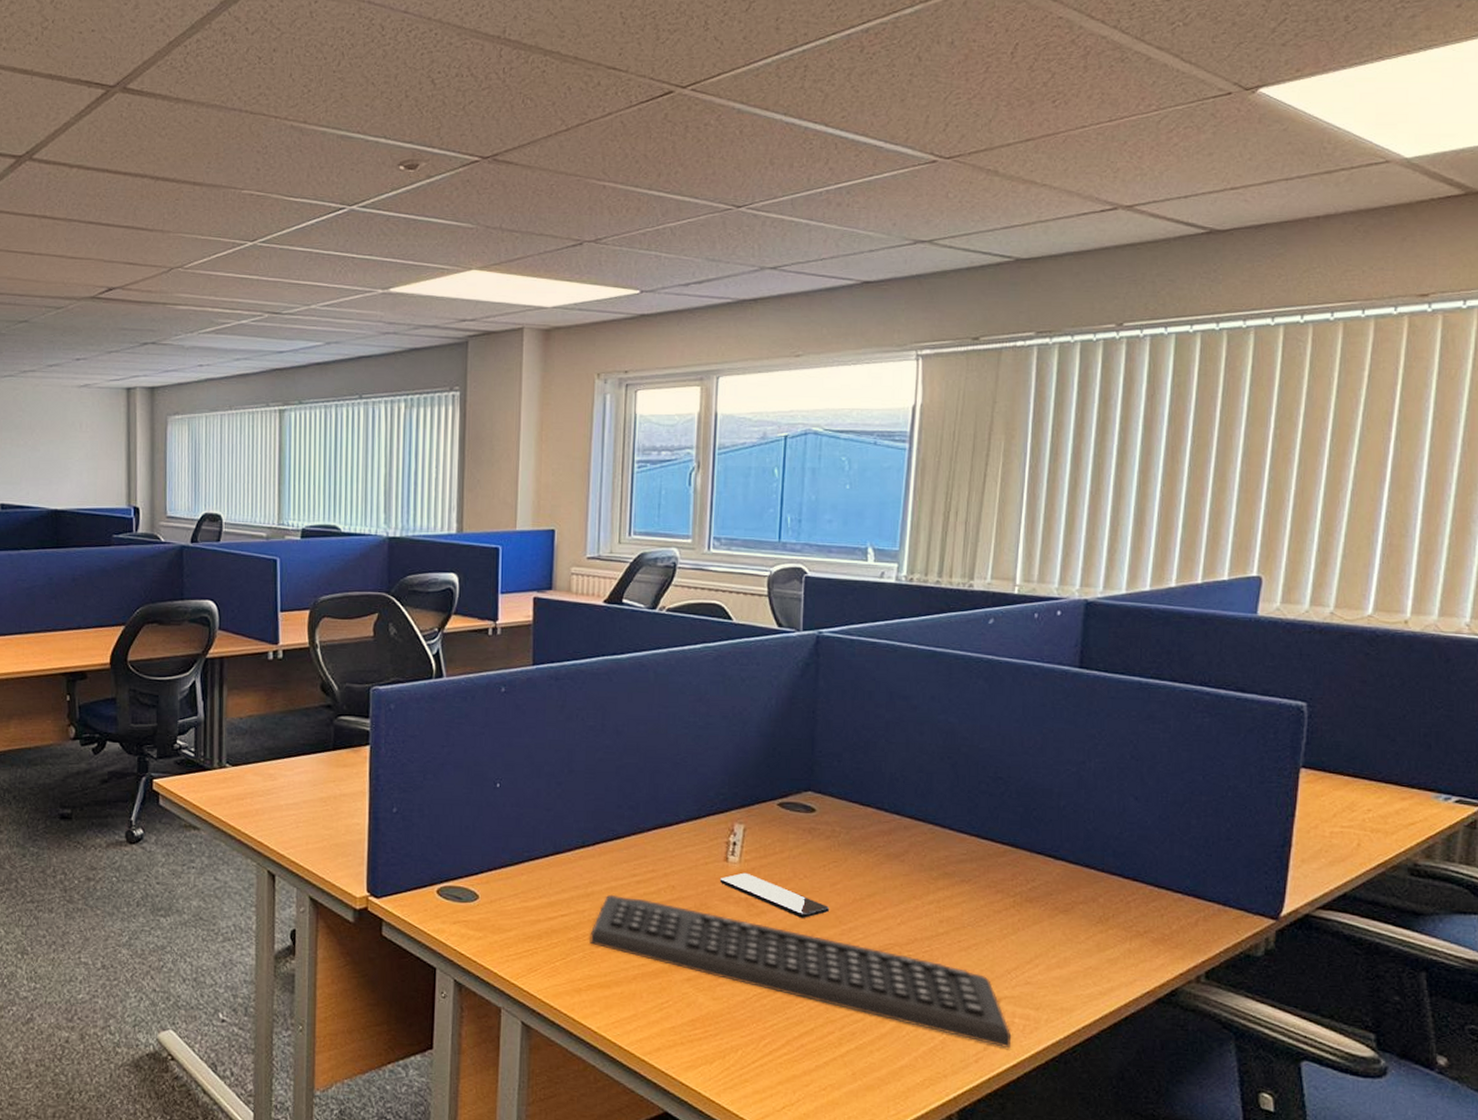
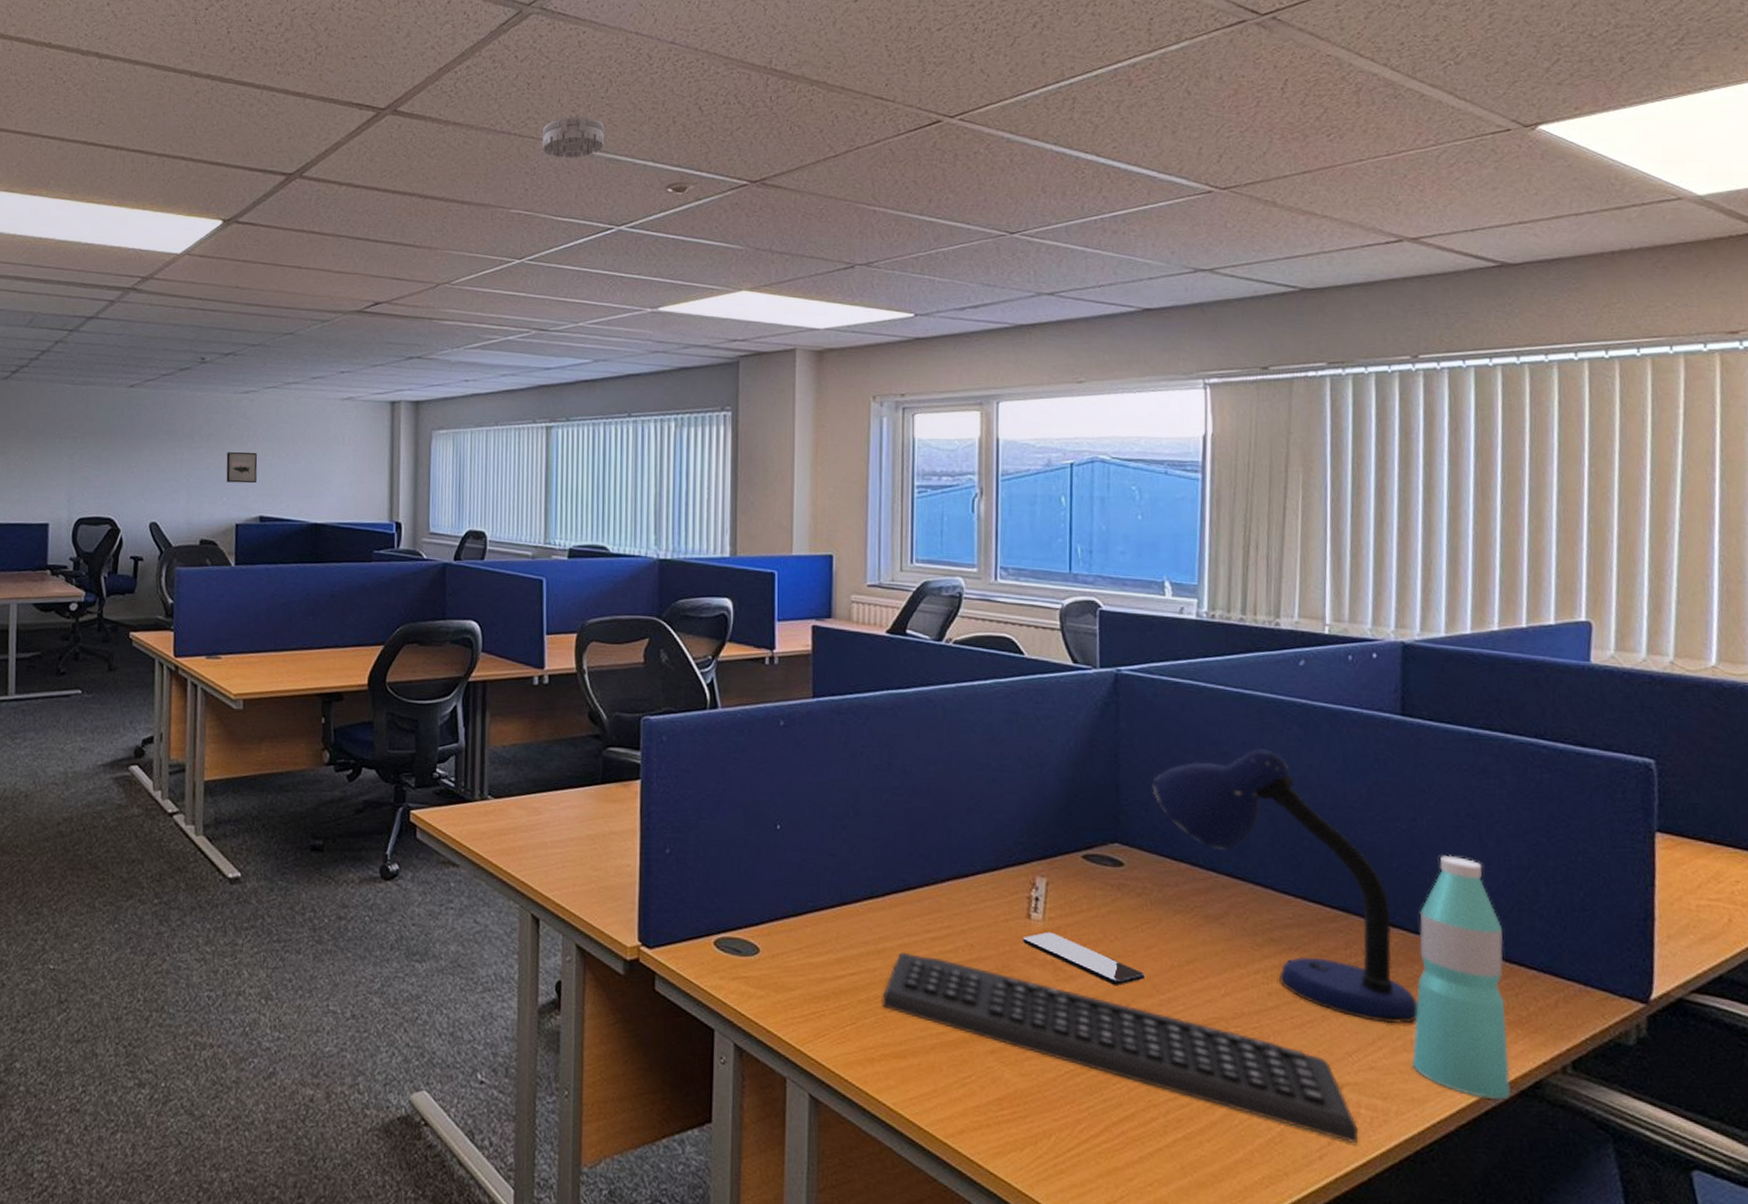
smoke detector: none [274,91,336,136] -> present [542,115,604,158]
desk lamp: none [845,702,1073,945] -> present [1152,749,1418,1024]
water bottle: none [1063,793,1154,1006] -> present [1412,855,1511,1100]

